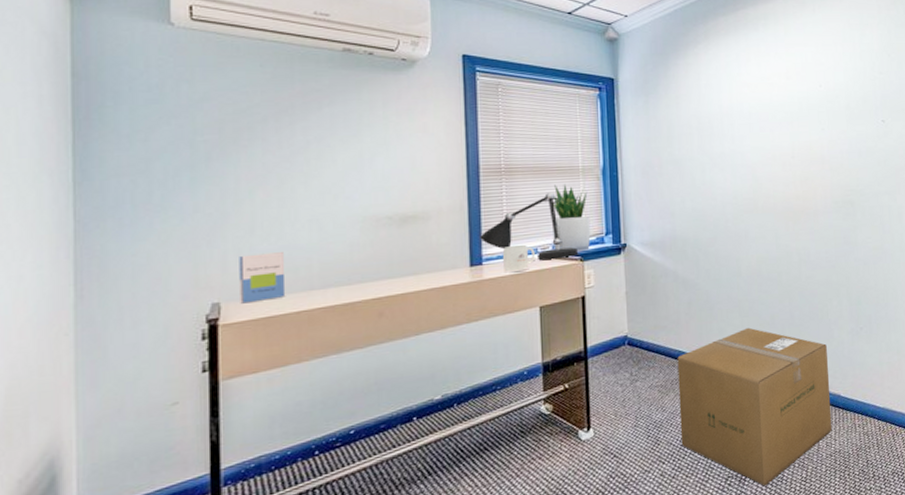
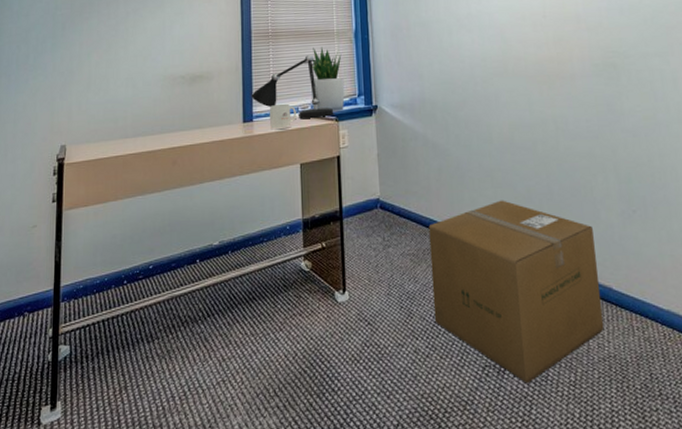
book: present [239,252,284,304] -> none [79,105,108,147]

